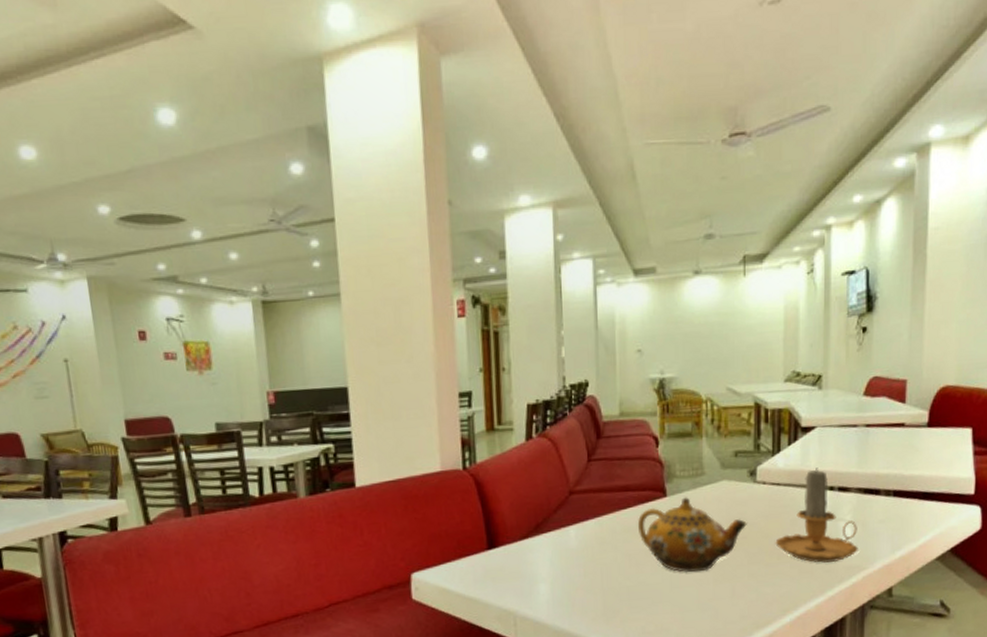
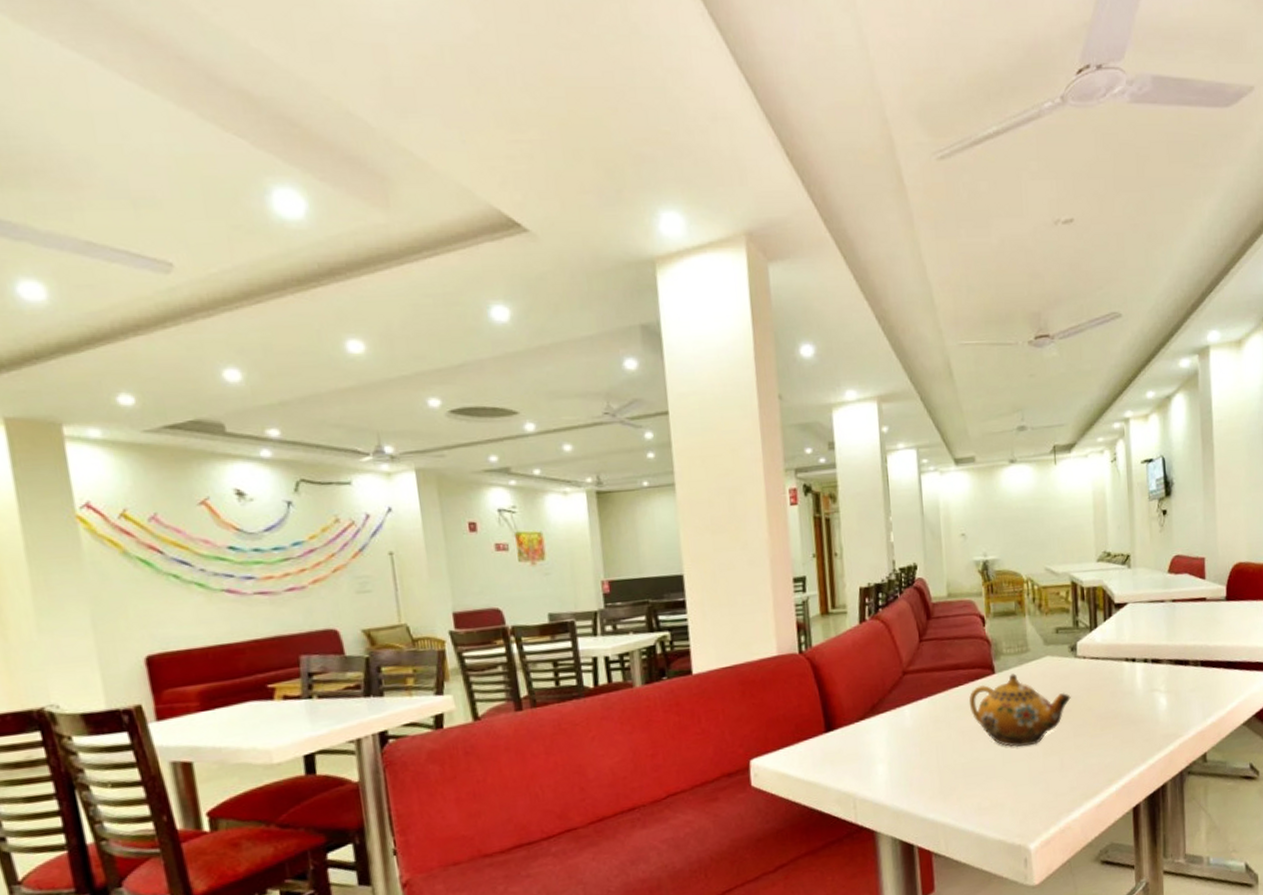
candle: present [775,467,858,563] -> none [1098,641,1173,733]

